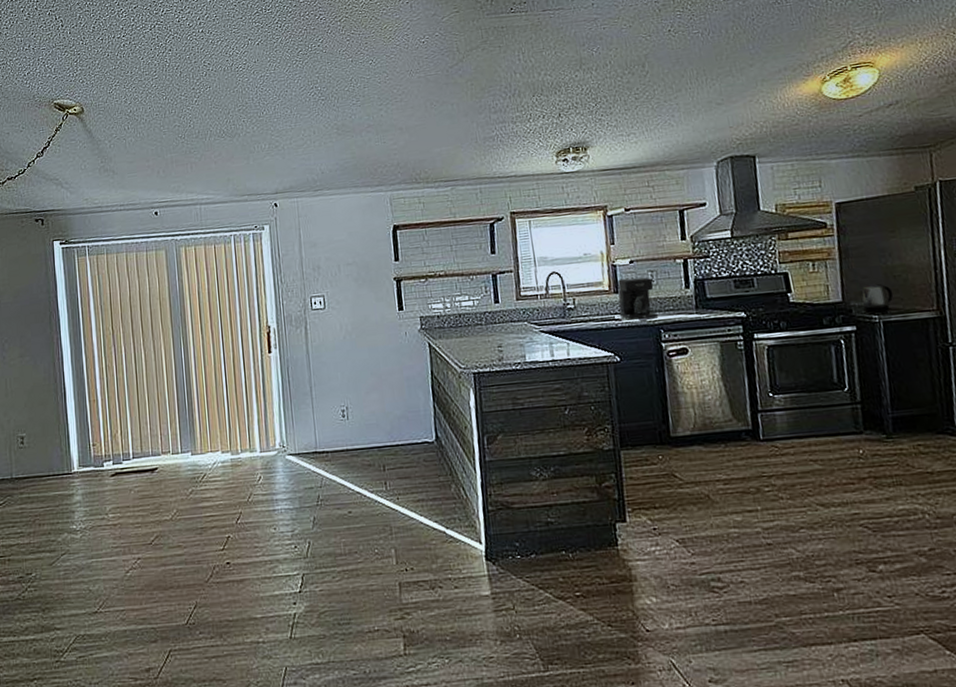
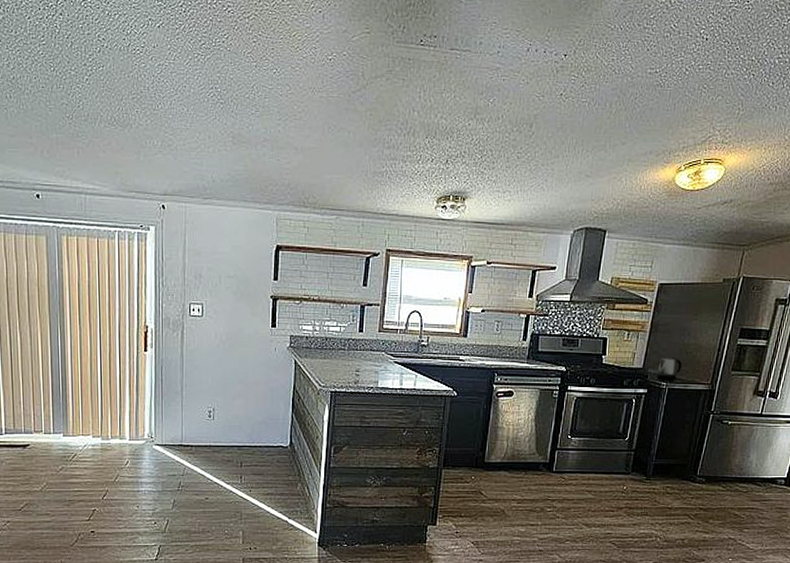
coffee maker: present [617,277,658,320] -> none [463,325,498,363]

